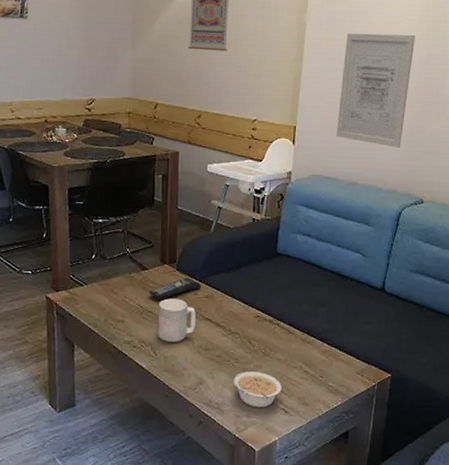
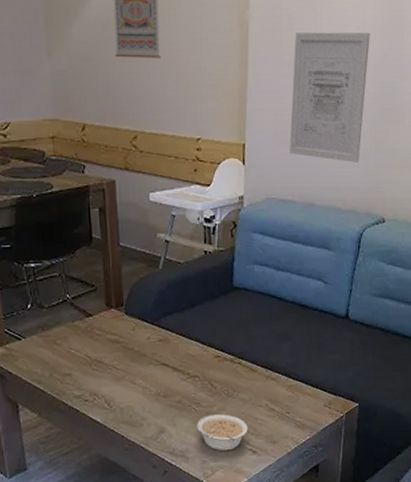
remote control: present [148,277,201,299] -> none [96,321,153,347]
mug: present [158,298,196,342] -> none [109,345,151,392]

